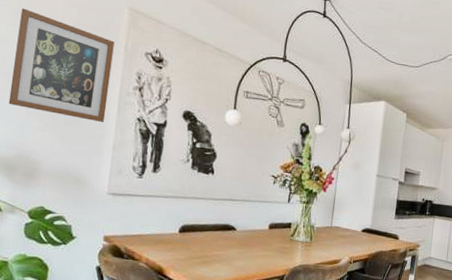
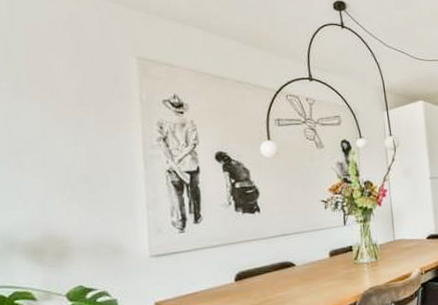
wall art: present [8,8,115,123] -> none [20,79,133,184]

